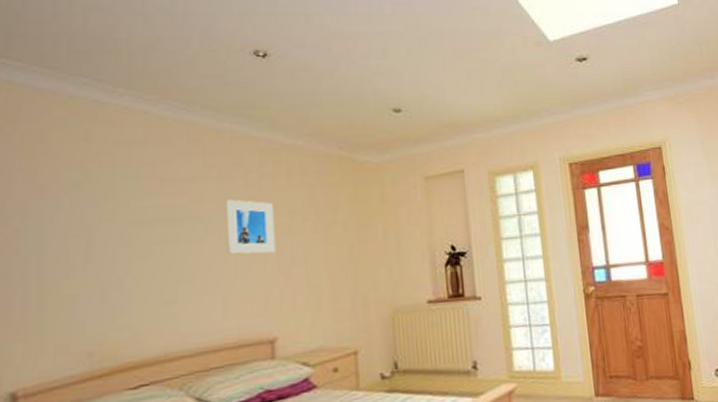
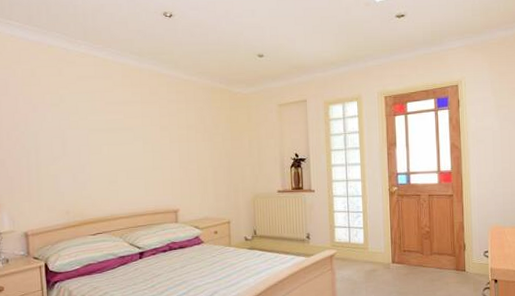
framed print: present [225,199,275,255] -> none [146,116,178,154]

